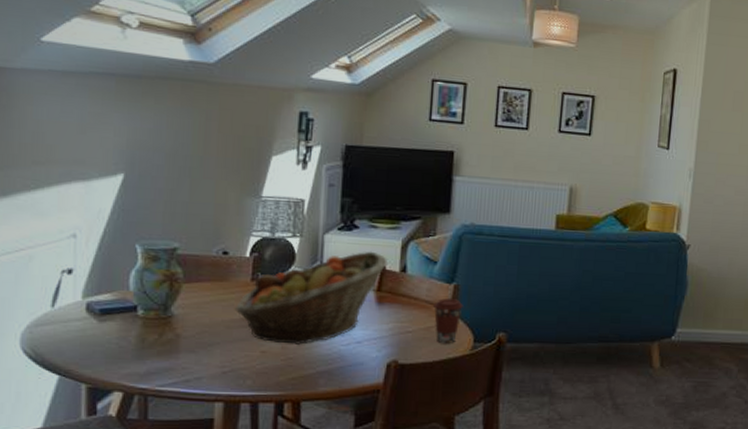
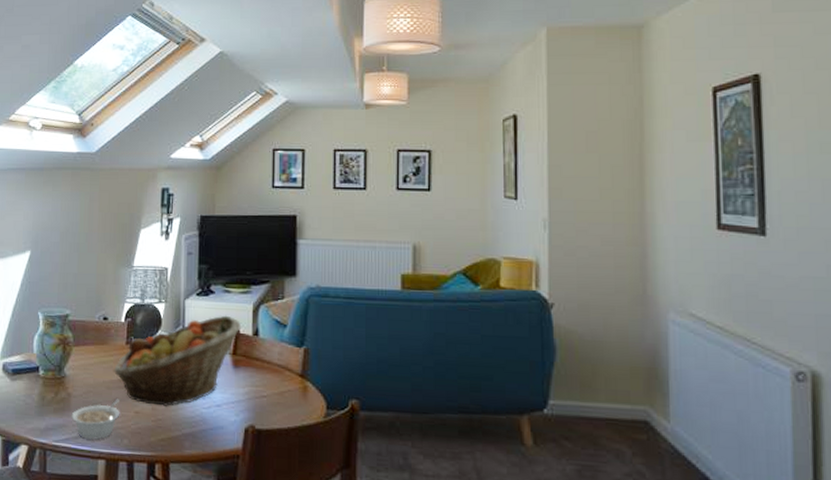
legume: none [180,339,243,382] -> present [71,400,120,440]
coffee cup: present [433,298,463,343] -> none [285,362,314,410]

